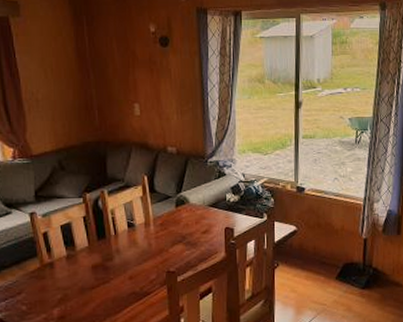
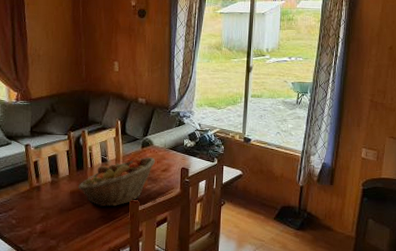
fruit basket: none [101,217,194,281] -> present [78,157,156,207]

